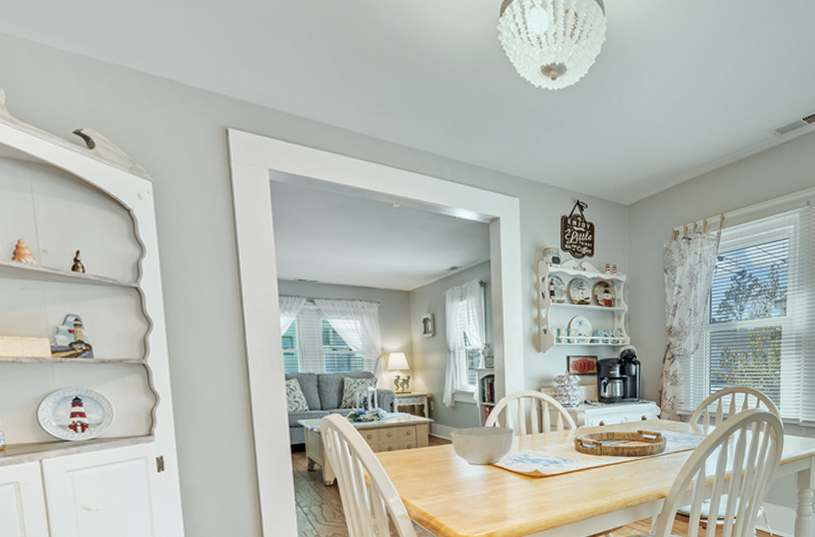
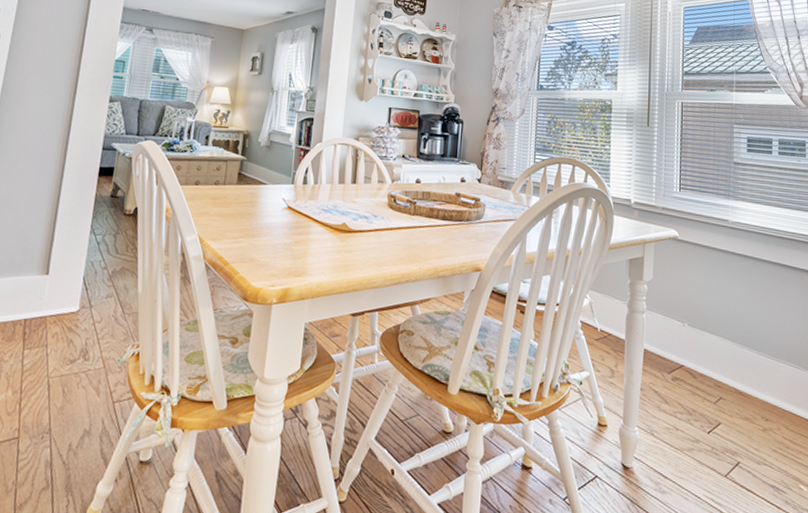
bowl: present [450,426,514,466] -> none [260,169,326,213]

